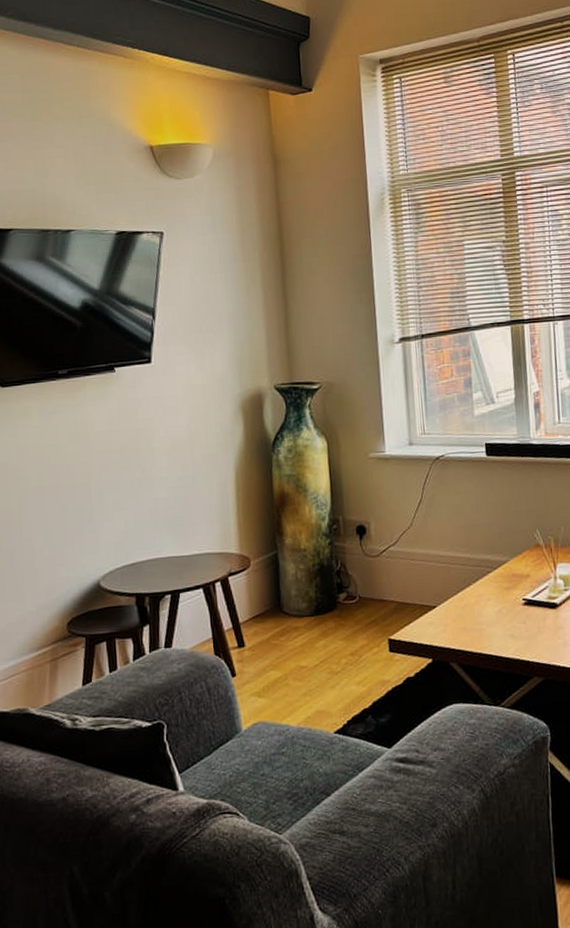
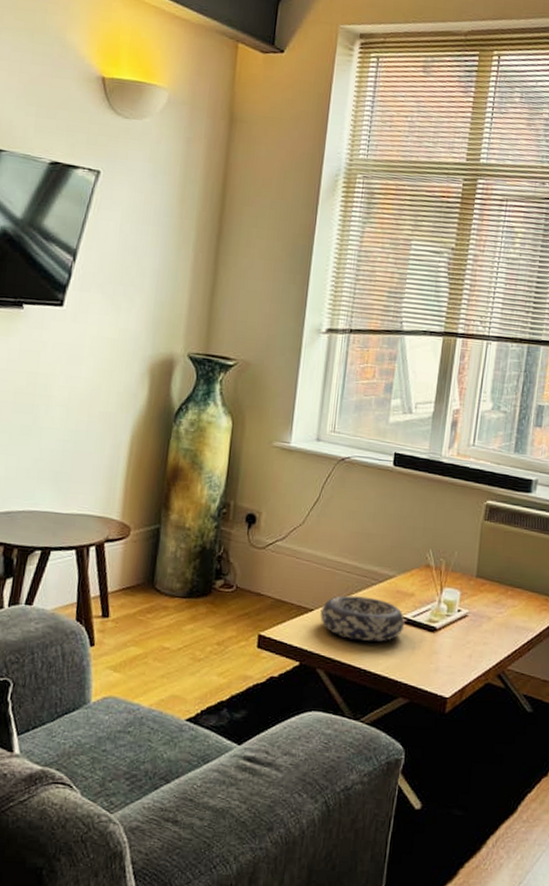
decorative bowl: none [443,585,526,629] -> present [320,595,405,642]

